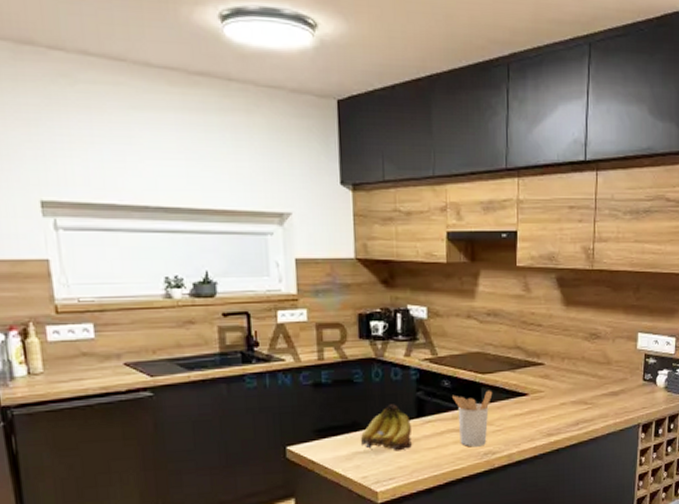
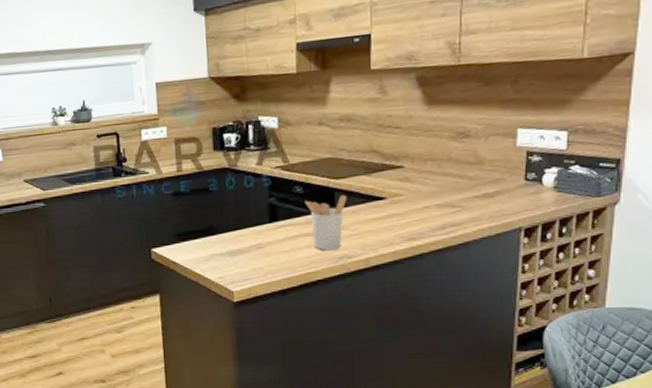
fruit: present [360,404,413,452] -> none [216,210,266,254]

